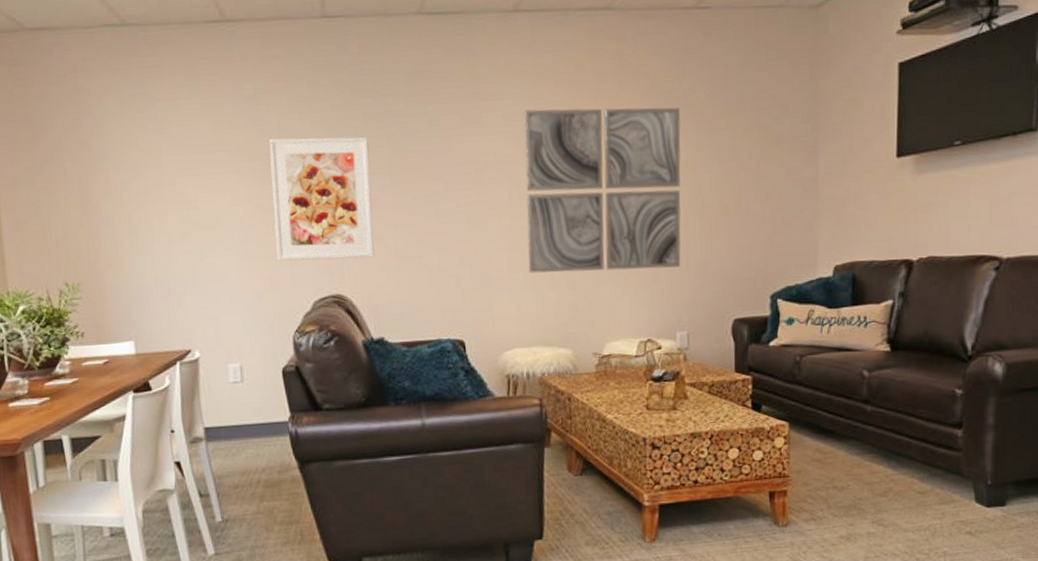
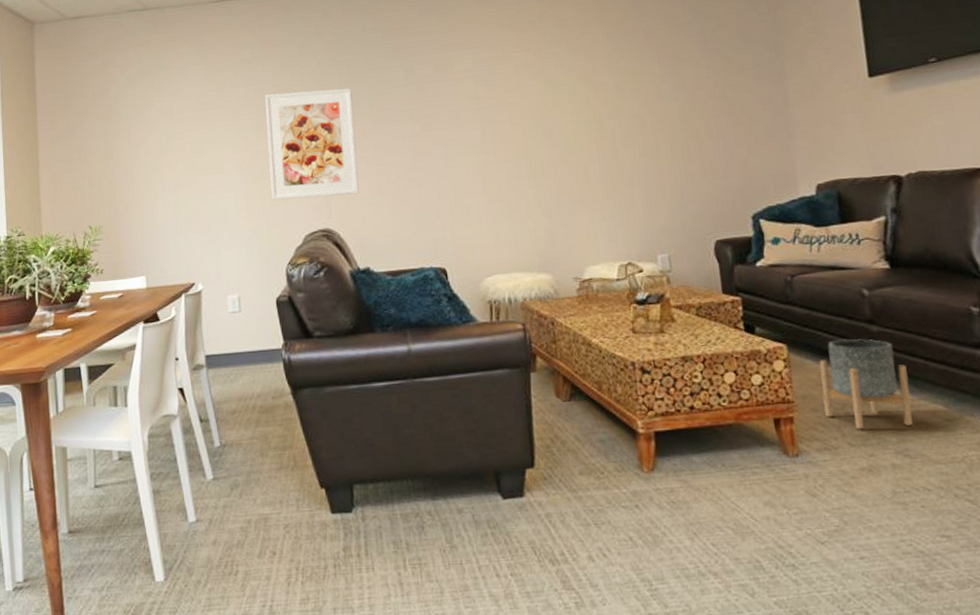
wall art: present [524,107,681,274] -> none [492,45,656,203]
planter: none [815,417,892,501] -> present [819,339,913,429]

